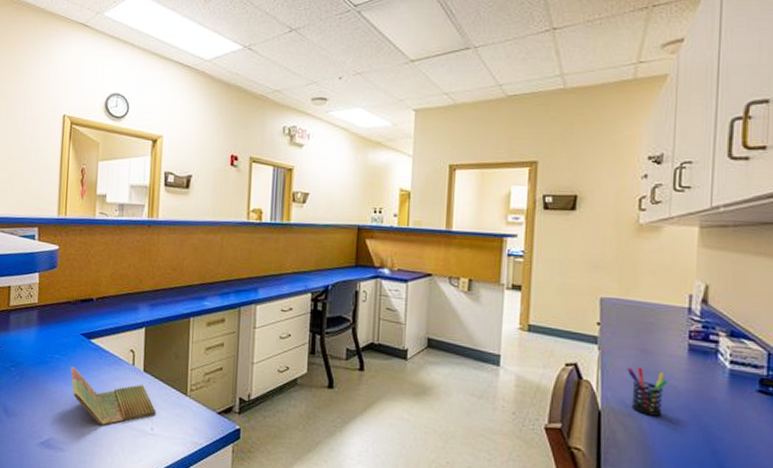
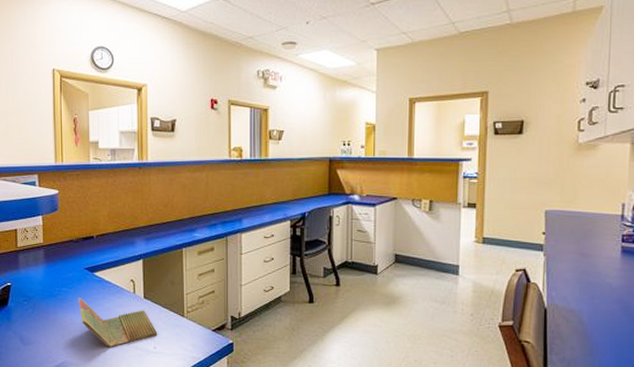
pen holder: present [626,366,668,417] -> none [568,268,604,310]

